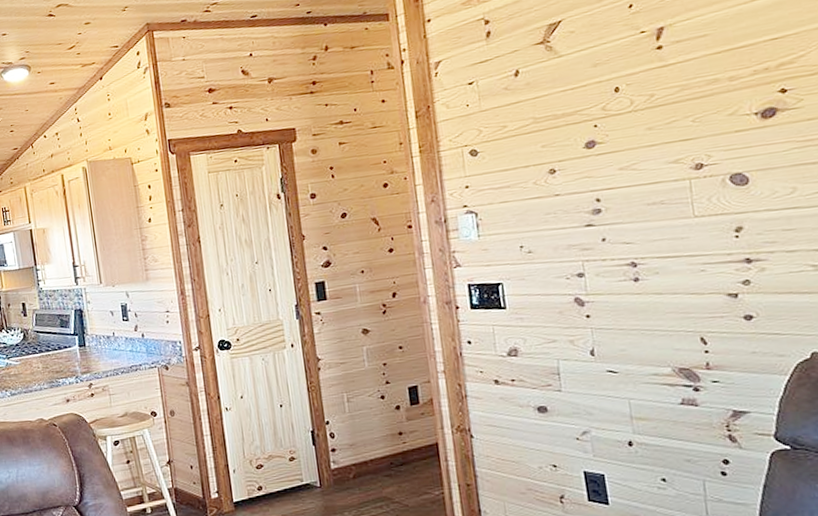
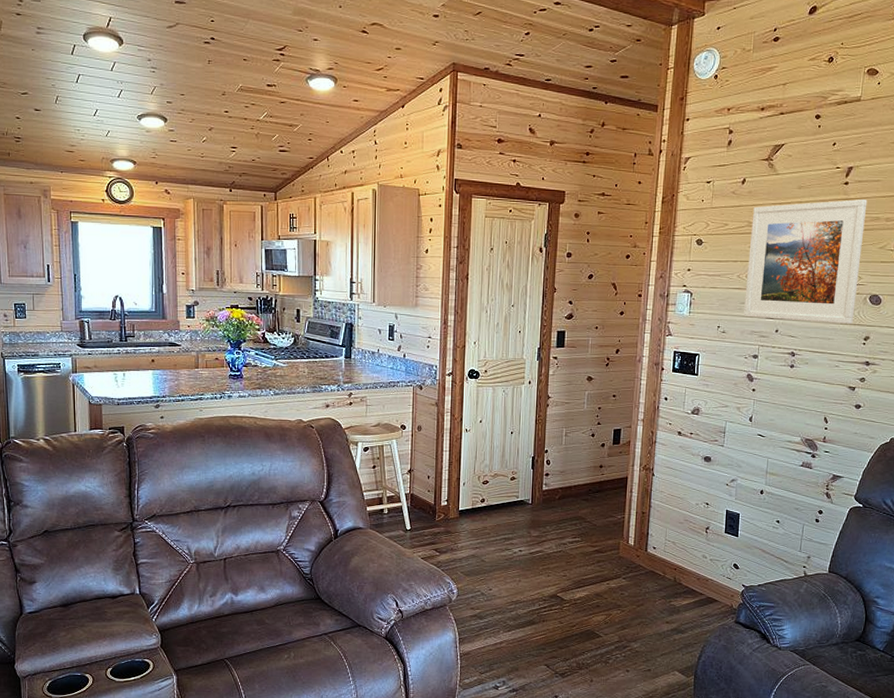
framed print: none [537,61,713,230] -> present [744,199,868,324]

